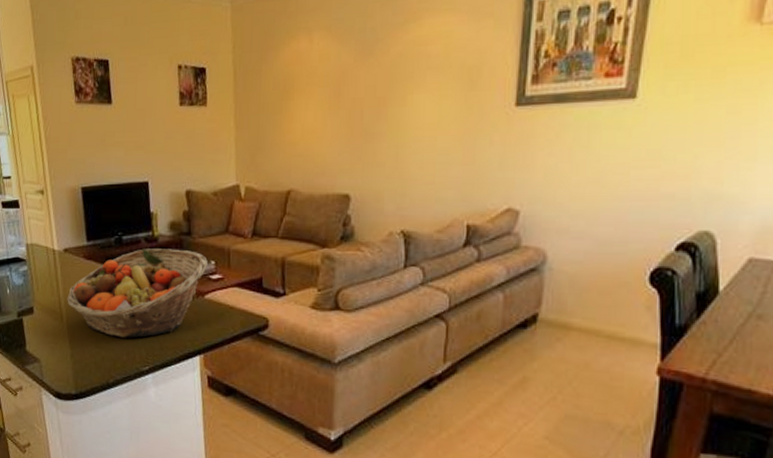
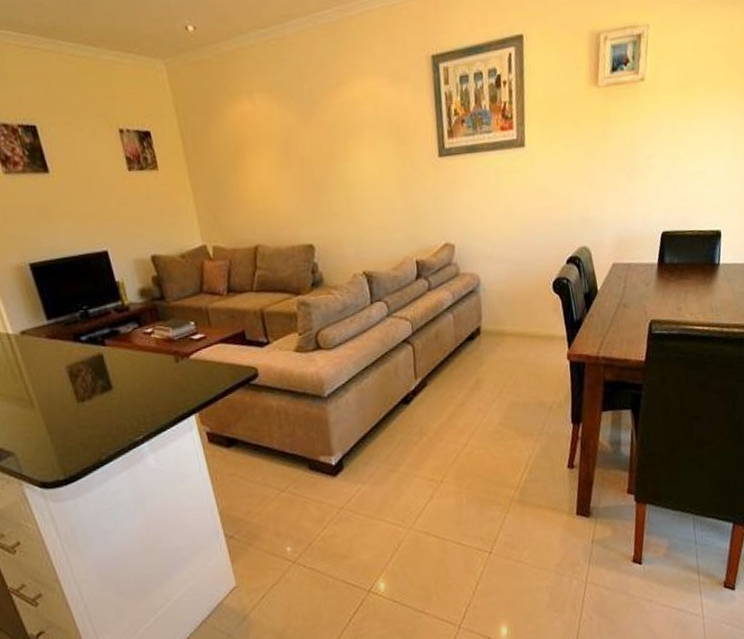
fruit basket: present [67,248,208,338] -> none [34,315,188,413]

